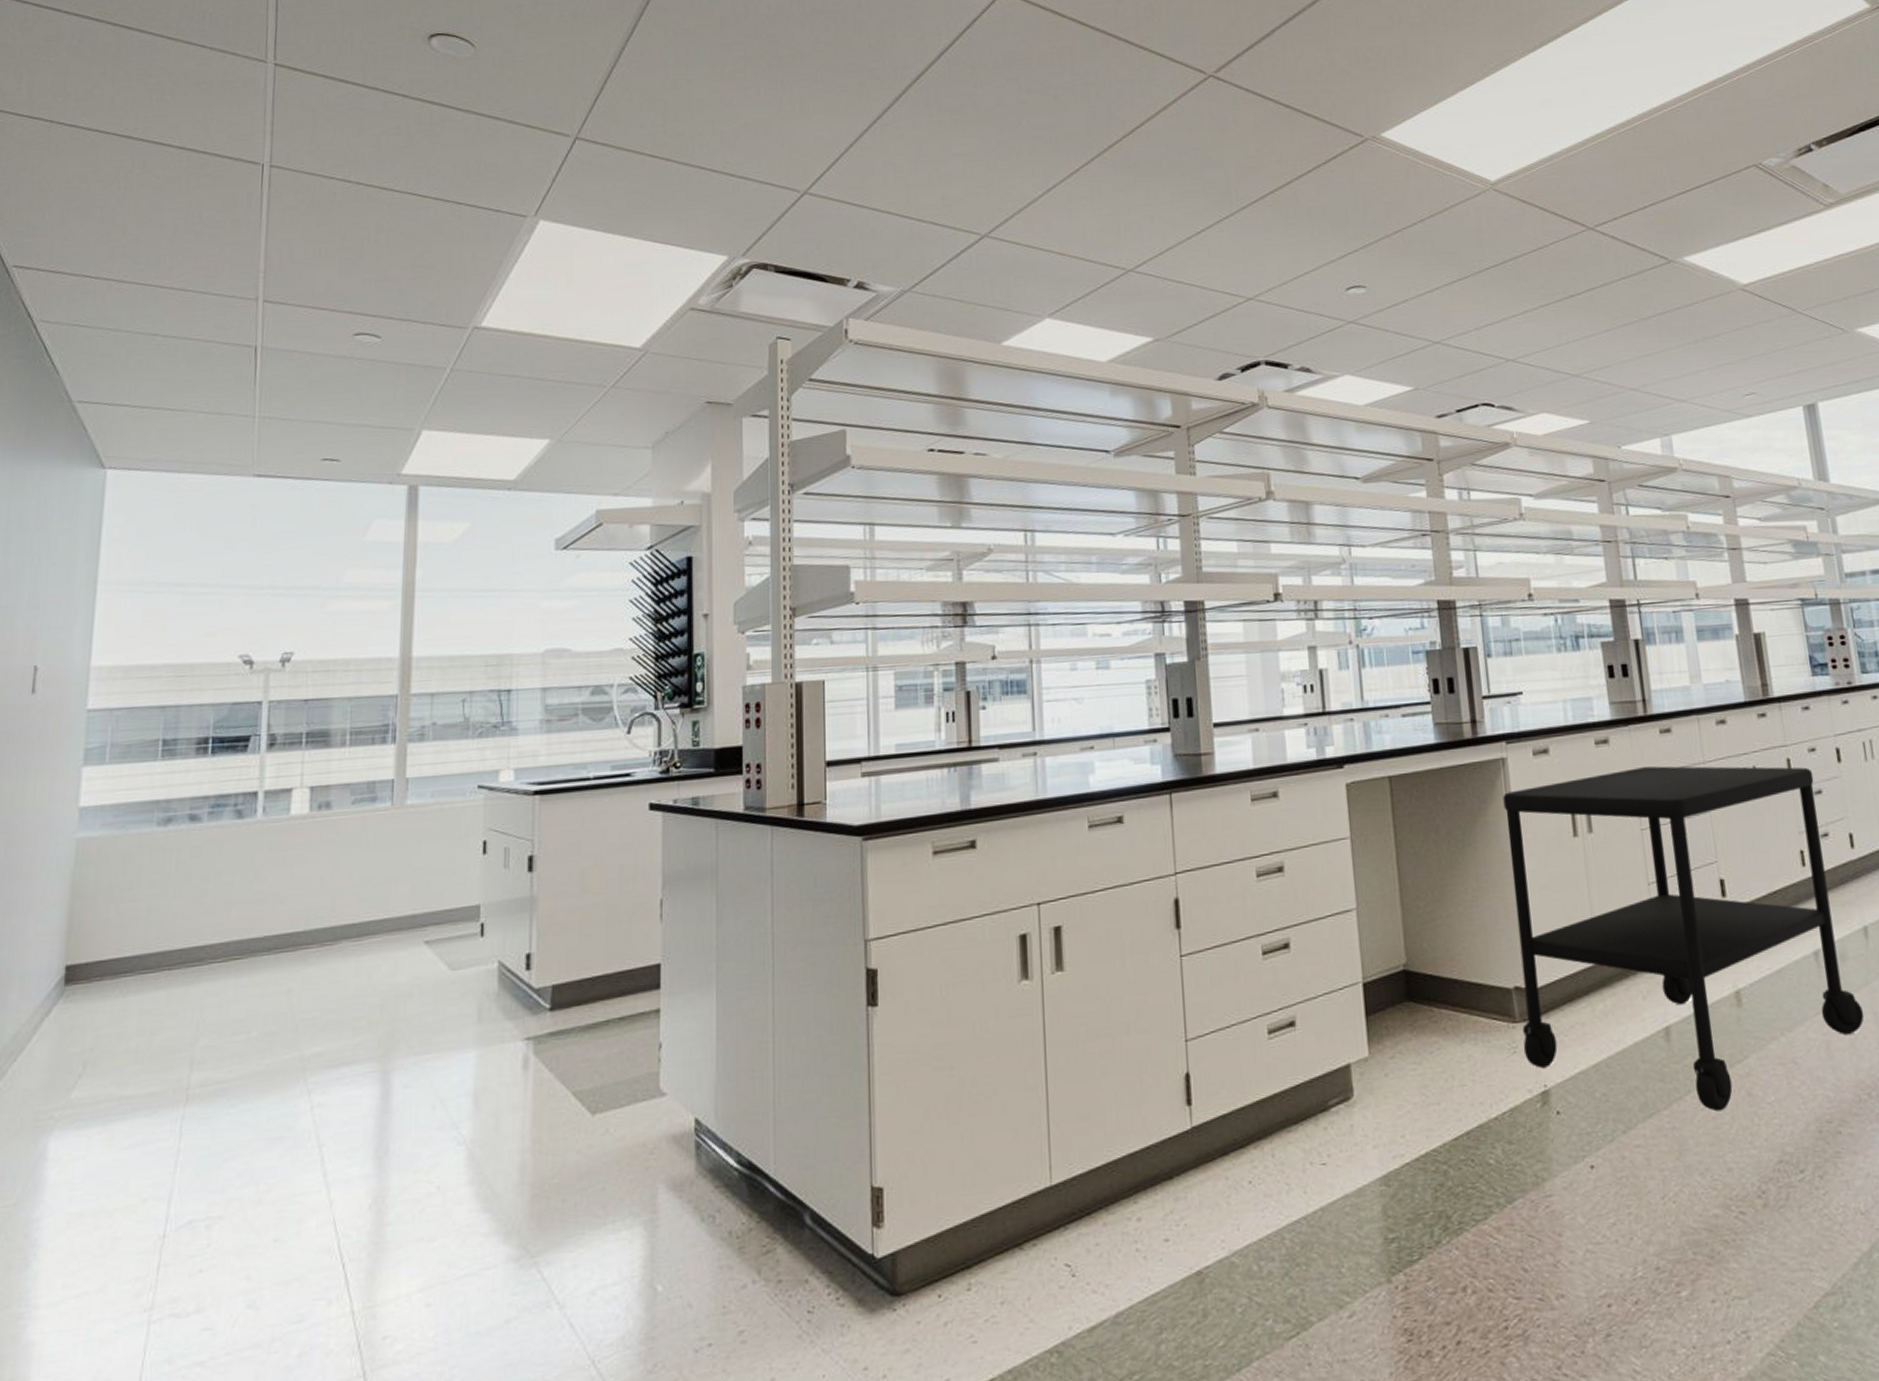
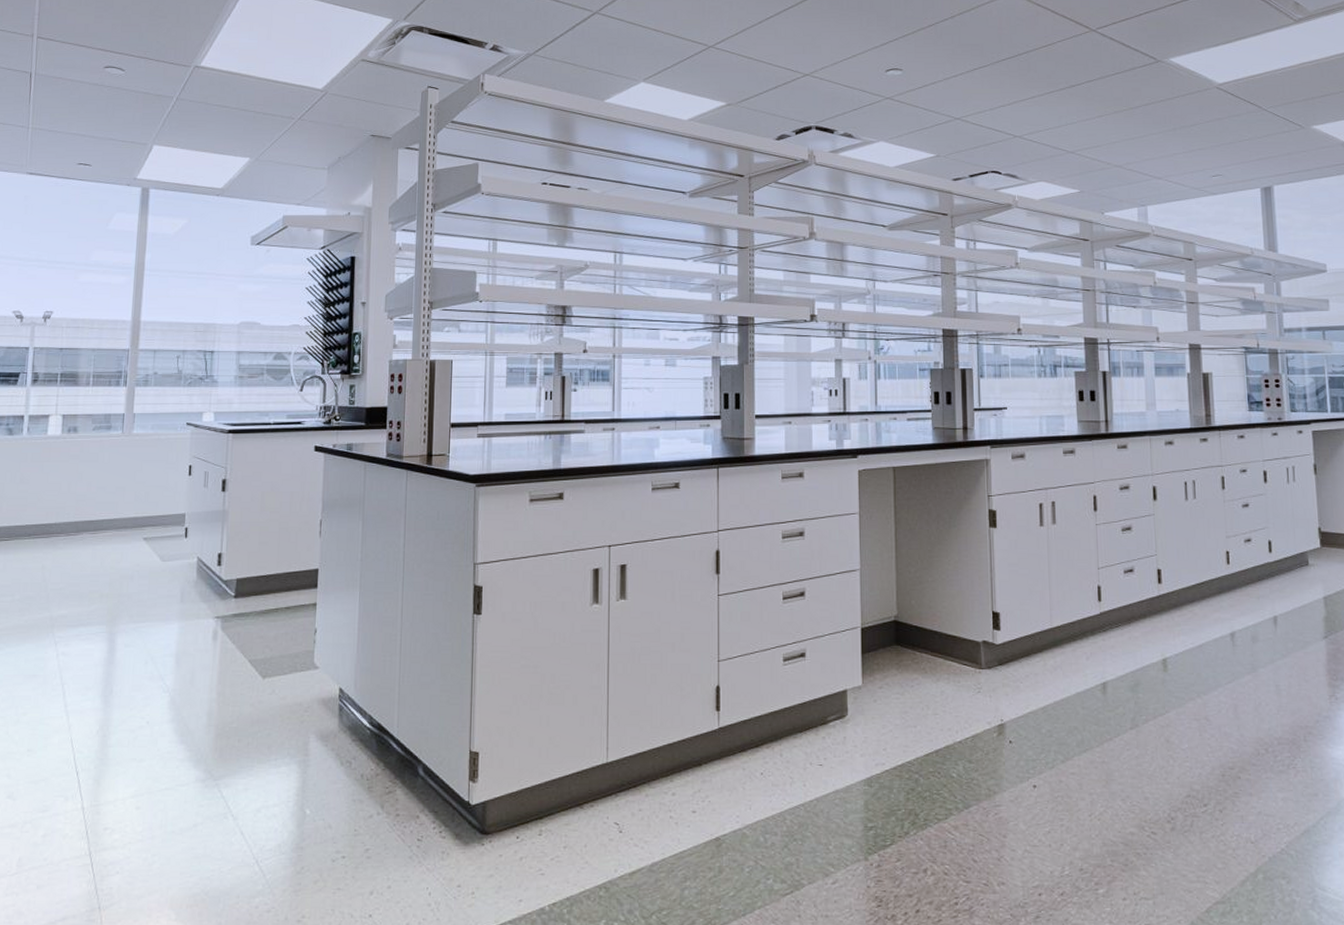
utility cart: present [1502,766,1865,1112] -> none [984,475,1268,752]

